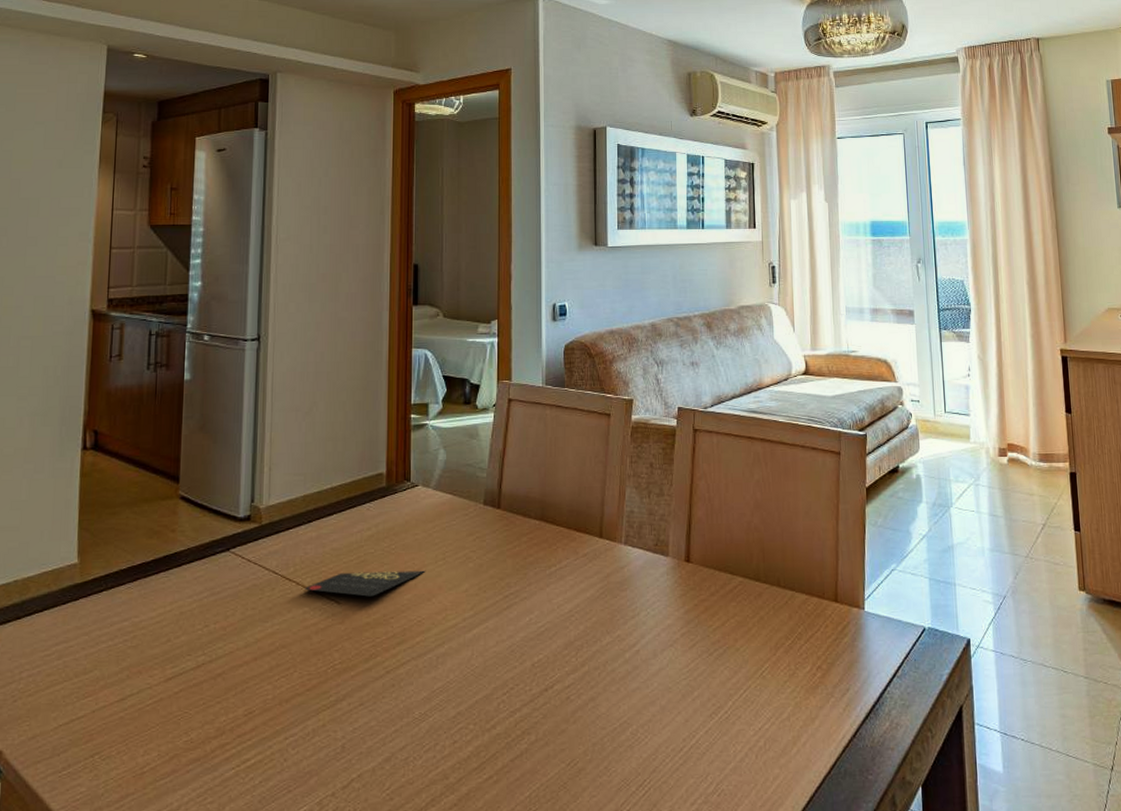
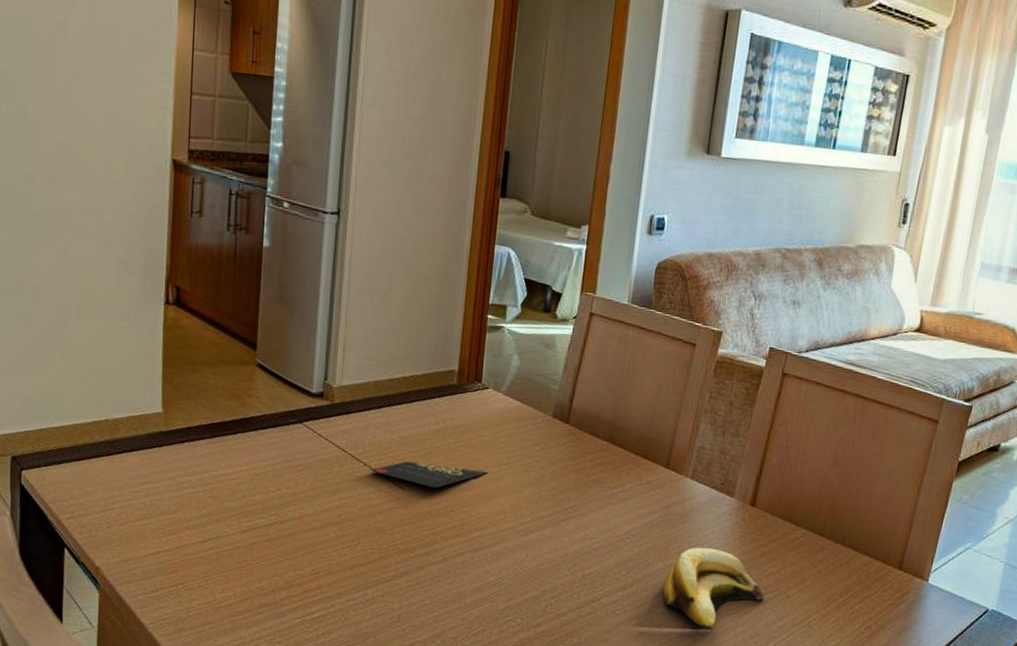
banana: none [614,612,715,700] -> present [662,547,765,631]

